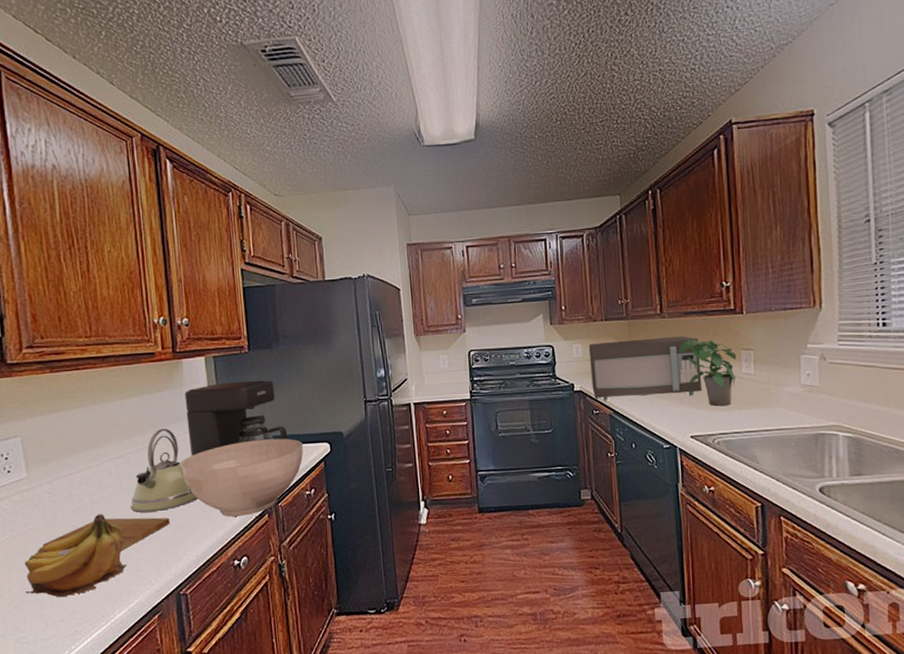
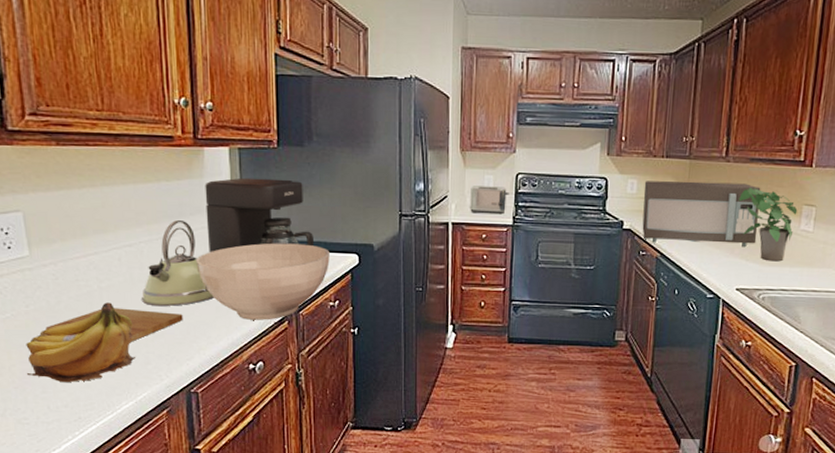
toaster: none [428,364,464,392] -> present [470,186,509,215]

